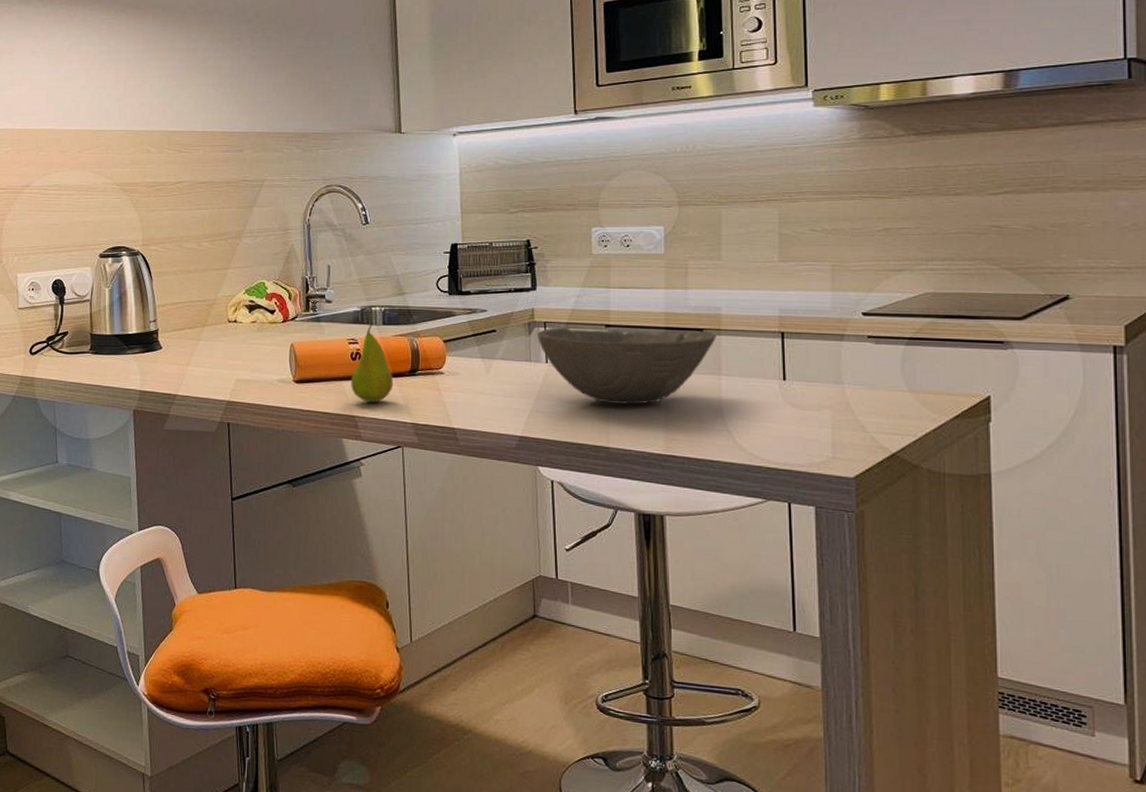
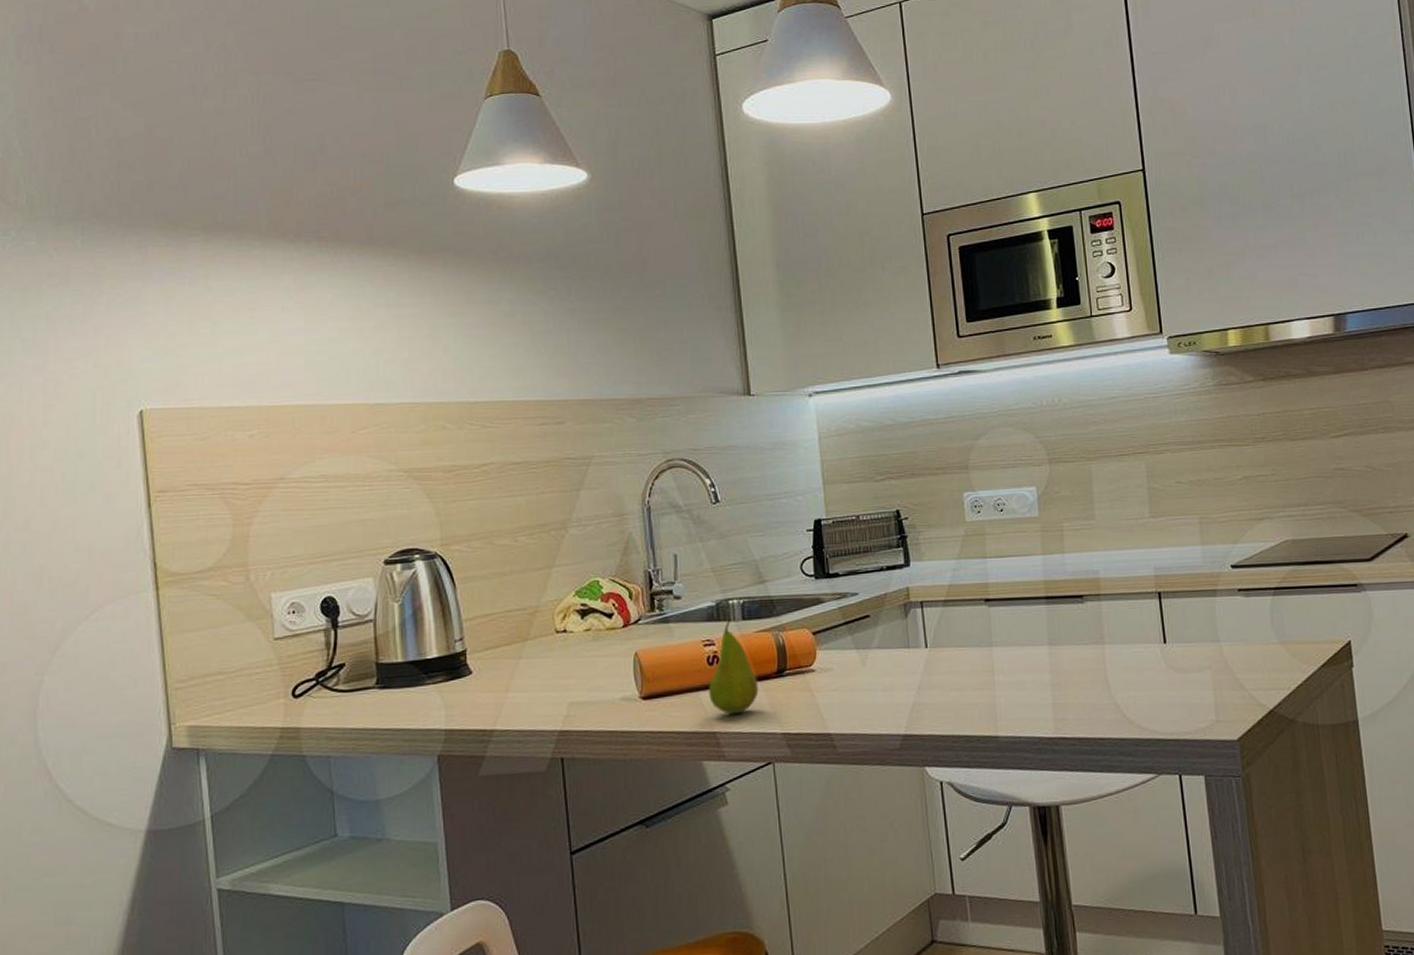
bowl: present [536,327,716,405] -> none [913,597,1097,687]

